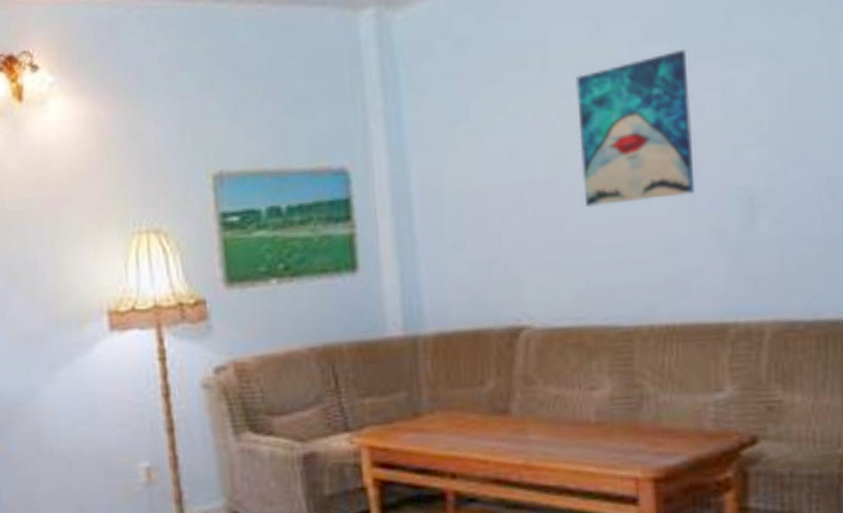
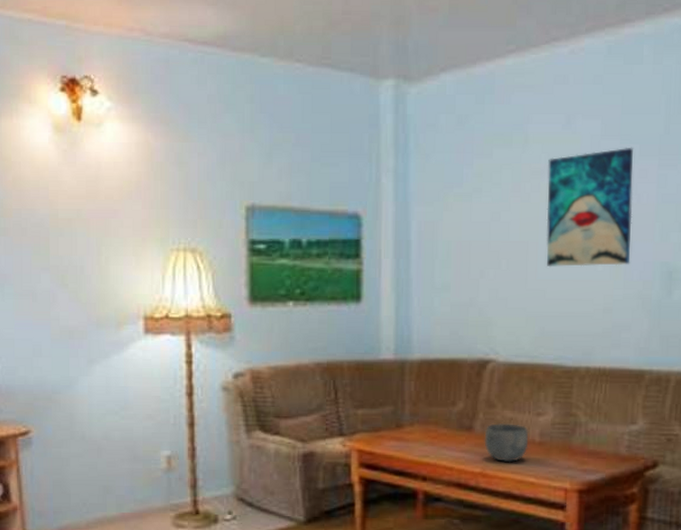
bowl: none [524,401,583,451] -> present [484,422,529,463]

